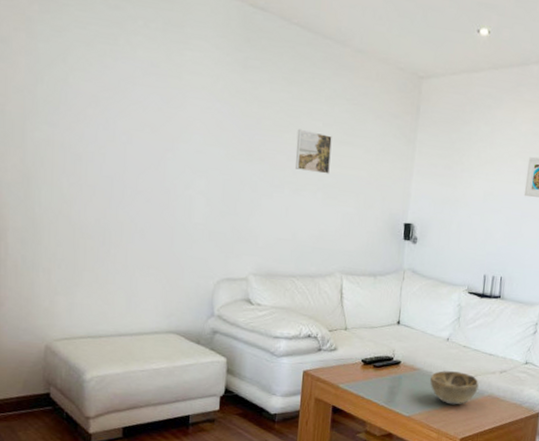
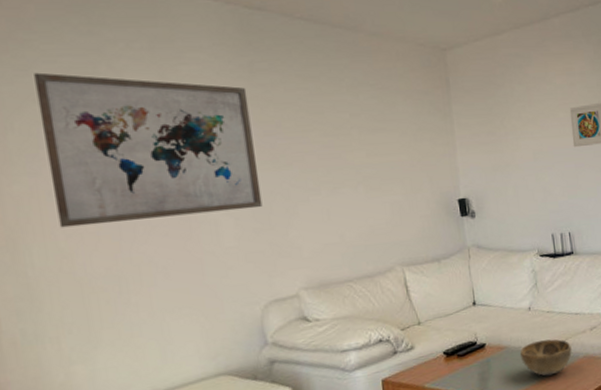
wall art: none [65,35,238,194] -> present [34,72,263,228]
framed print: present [295,128,332,174] -> none [323,124,367,168]

